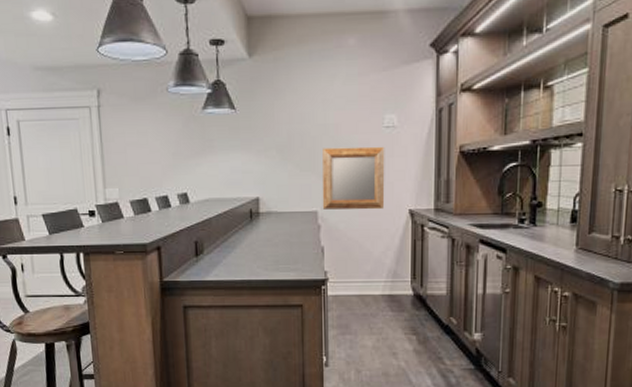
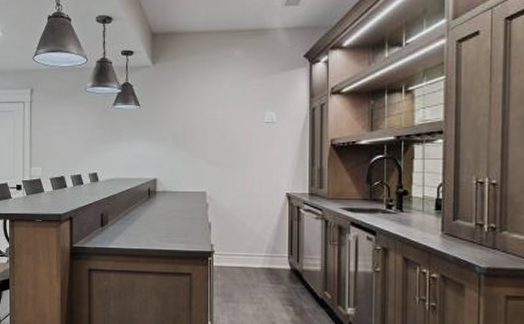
mirror: present [322,146,385,210] -> none [210,138,265,192]

